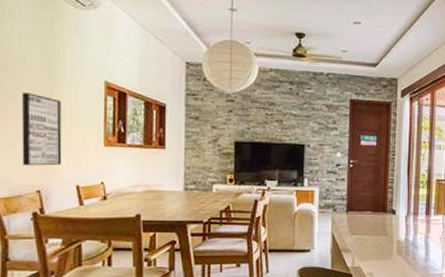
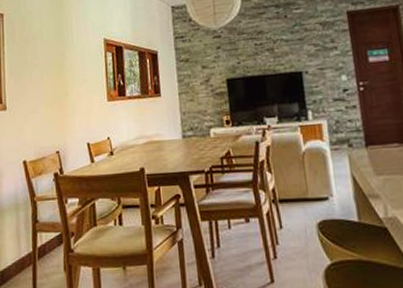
wall art: present [21,92,62,166] -> none [42,60,75,128]

